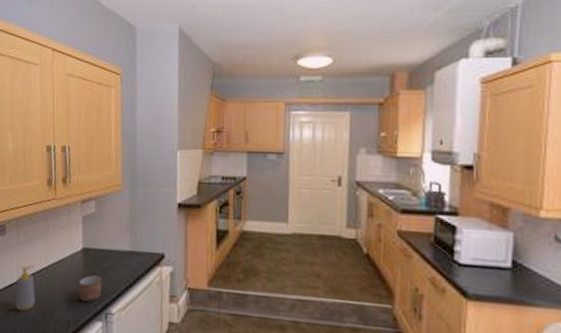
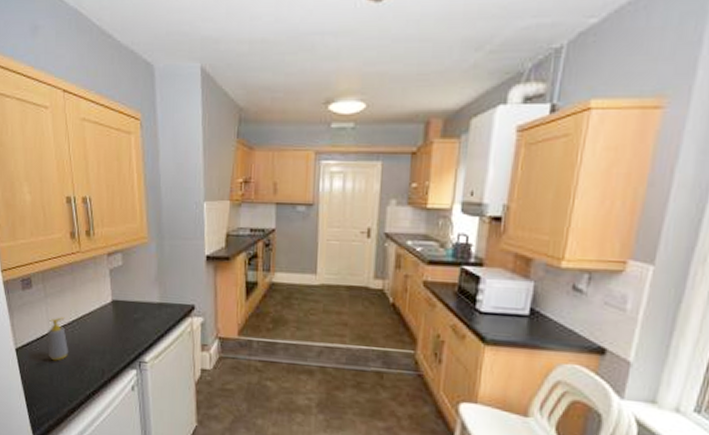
mug: present [78,275,102,303] -> none [110,326,134,352]

